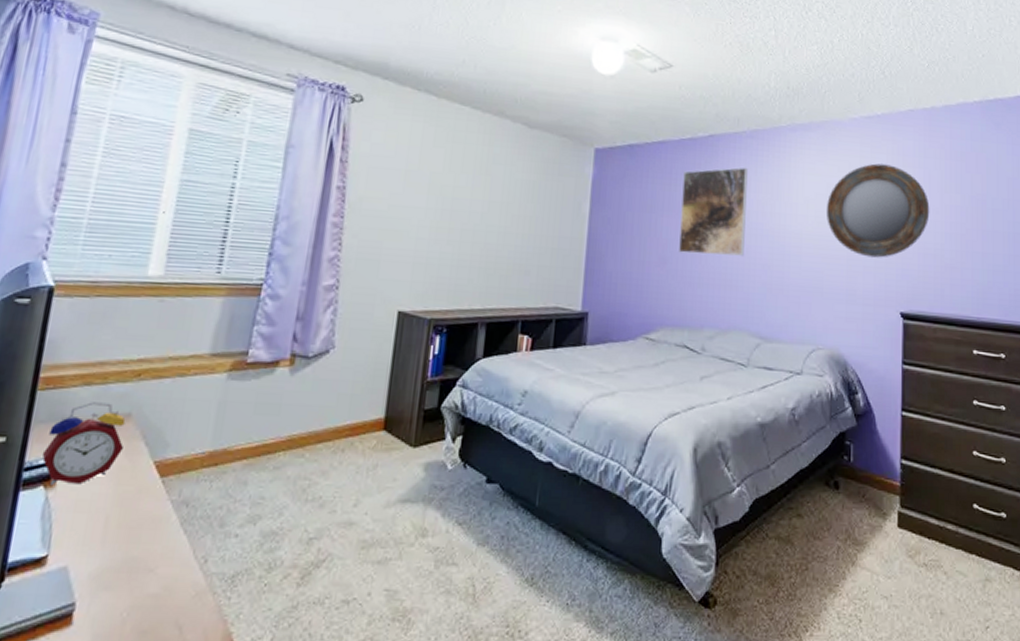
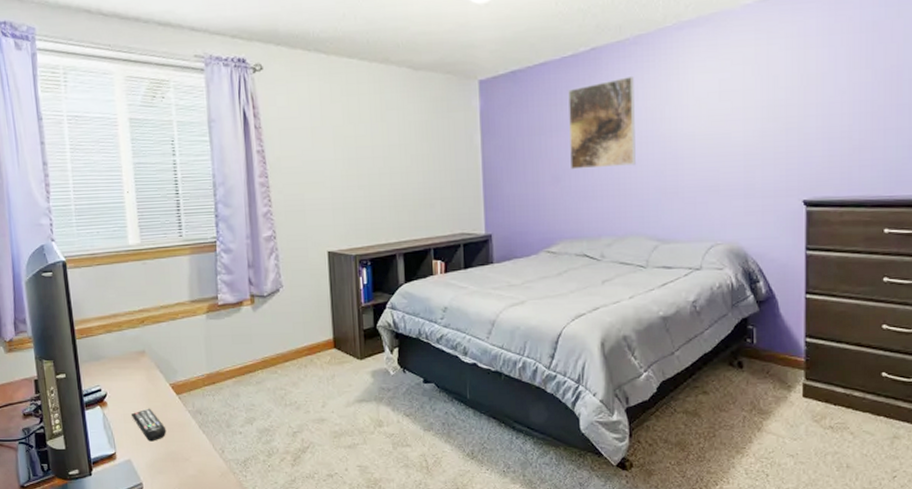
alarm clock: present [42,402,126,485] -> none [92,344,146,405]
remote control: none [86,493,133,542] -> present [131,408,167,442]
home mirror: present [826,163,930,258] -> none [719,49,836,150]

